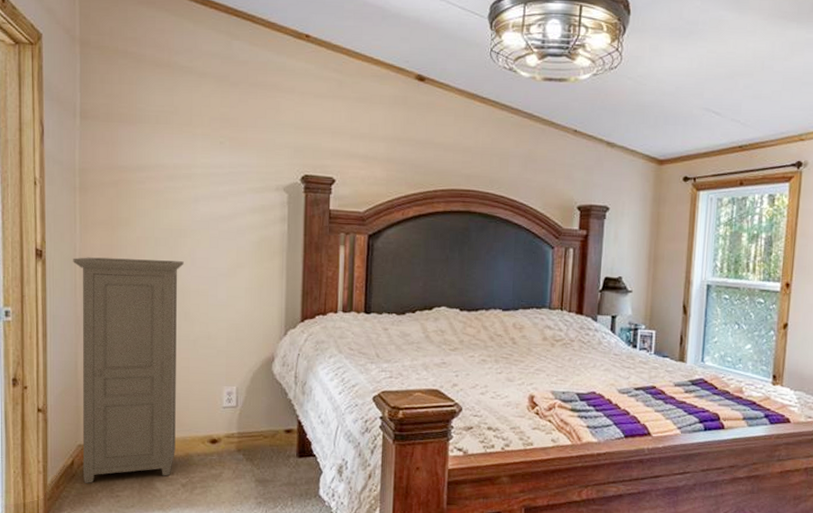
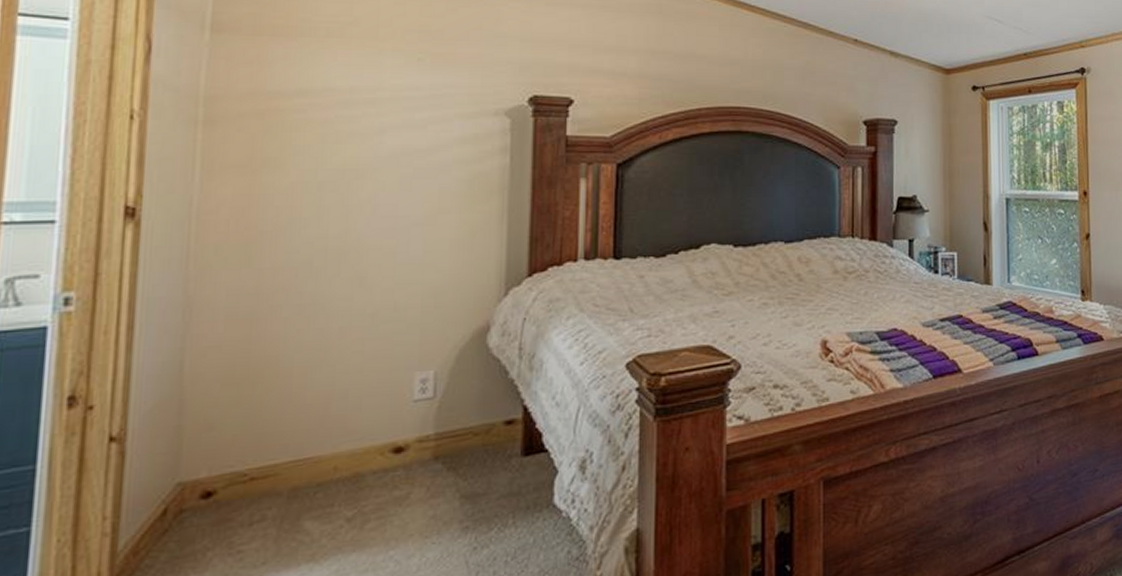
armoire: present [73,257,184,483] -> none [181,210,361,540]

